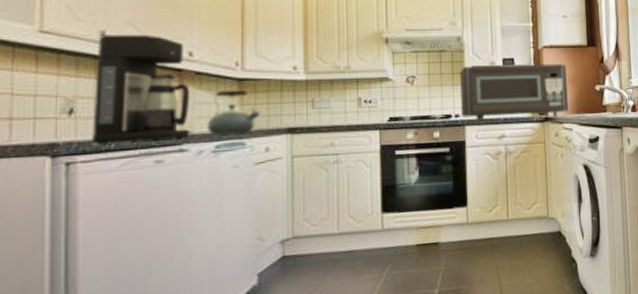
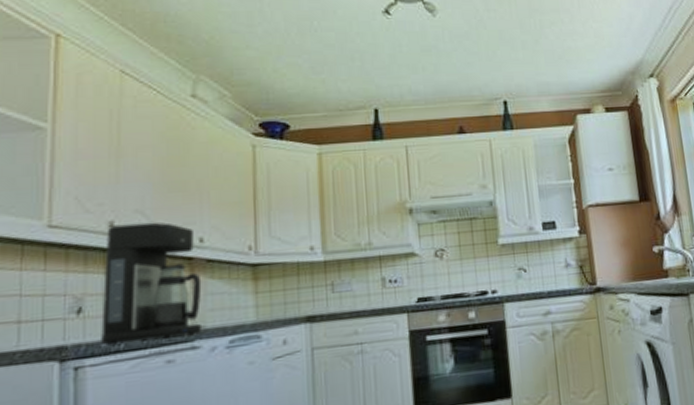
kettle: present [206,90,262,136] -> none [219,276,279,330]
microwave: present [460,63,568,121] -> none [494,224,623,297]

